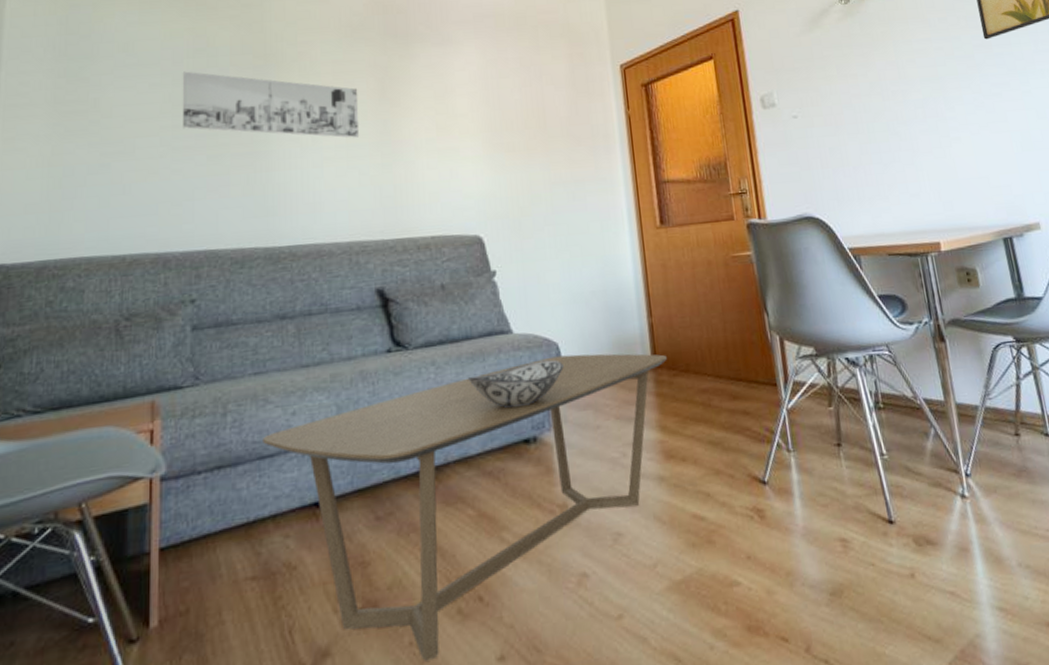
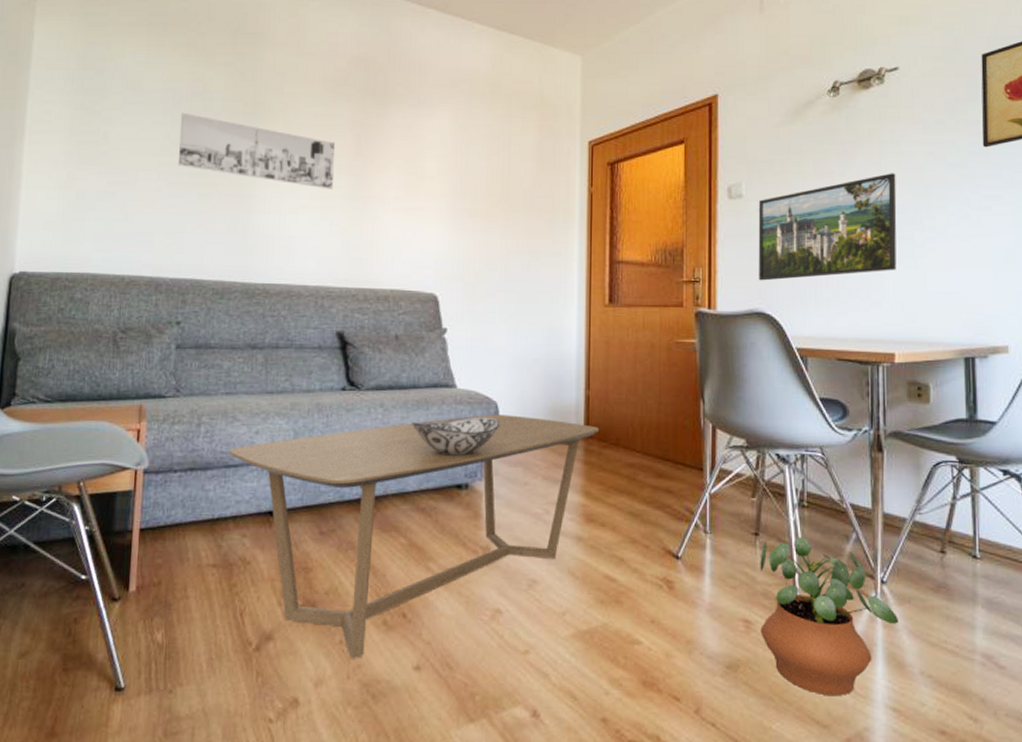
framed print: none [791,70,928,186] -> present [758,173,897,281]
potted plant: none [846,441,989,607] -> present [760,537,899,697]

